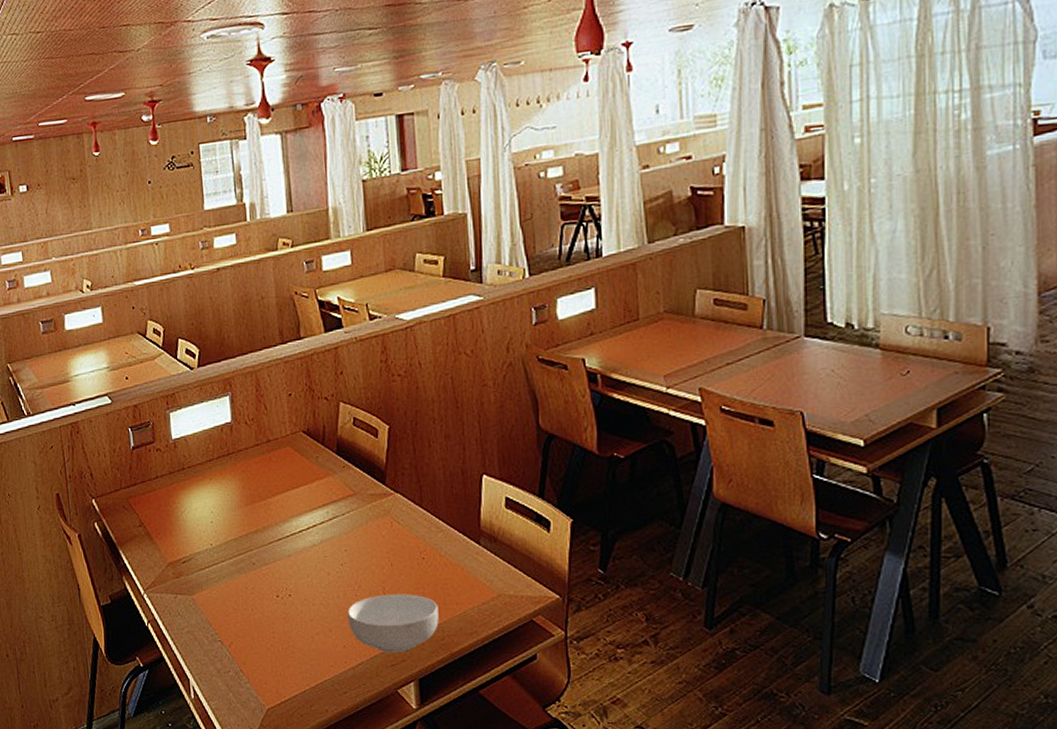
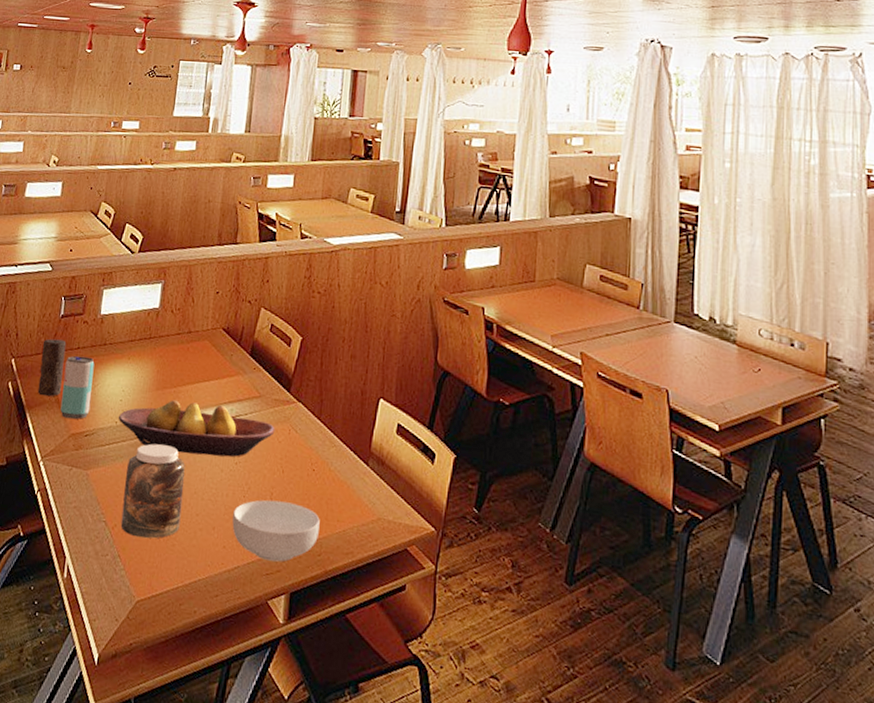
candle: none [119,472,150,531] -> present [37,339,67,397]
beverage can: none [147,484,182,549] -> present [60,355,95,420]
fruit bowl: none [212,509,377,564] -> present [118,400,275,457]
jar: none [231,558,296,651] -> present [120,443,185,539]

